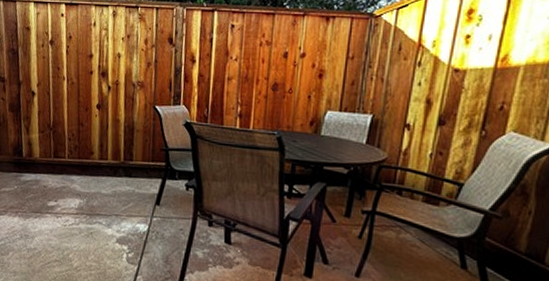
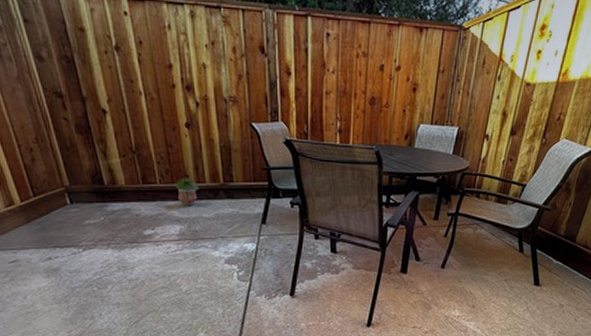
potted plant: none [78,153,102,181] -> present [172,177,200,206]

